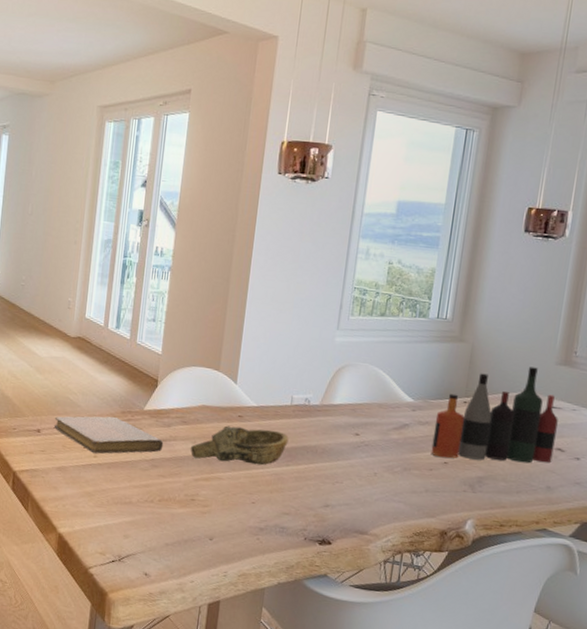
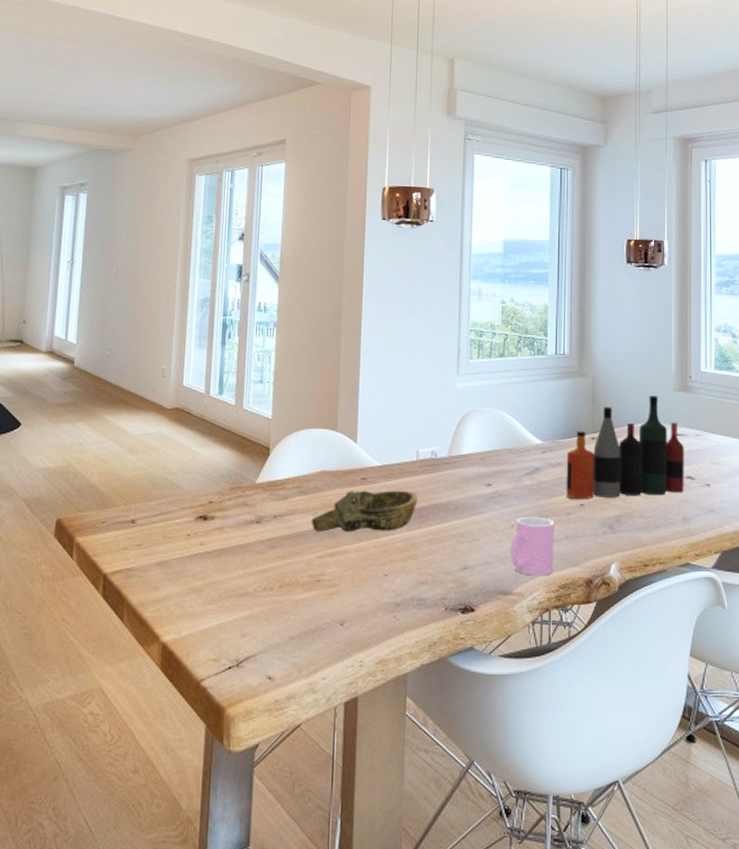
notebook: present [54,416,164,454] -> none [151,494,281,541]
cup: none [370,467,417,522] -> present [510,516,555,576]

